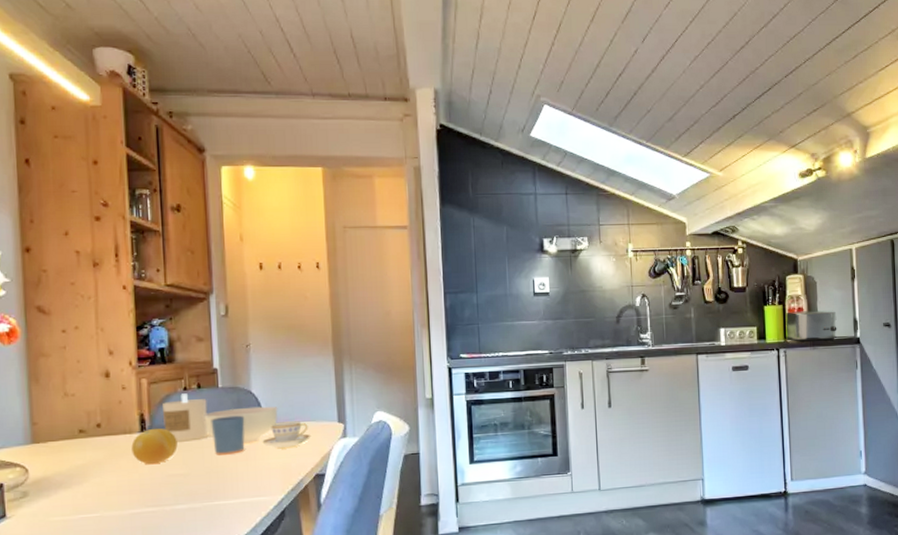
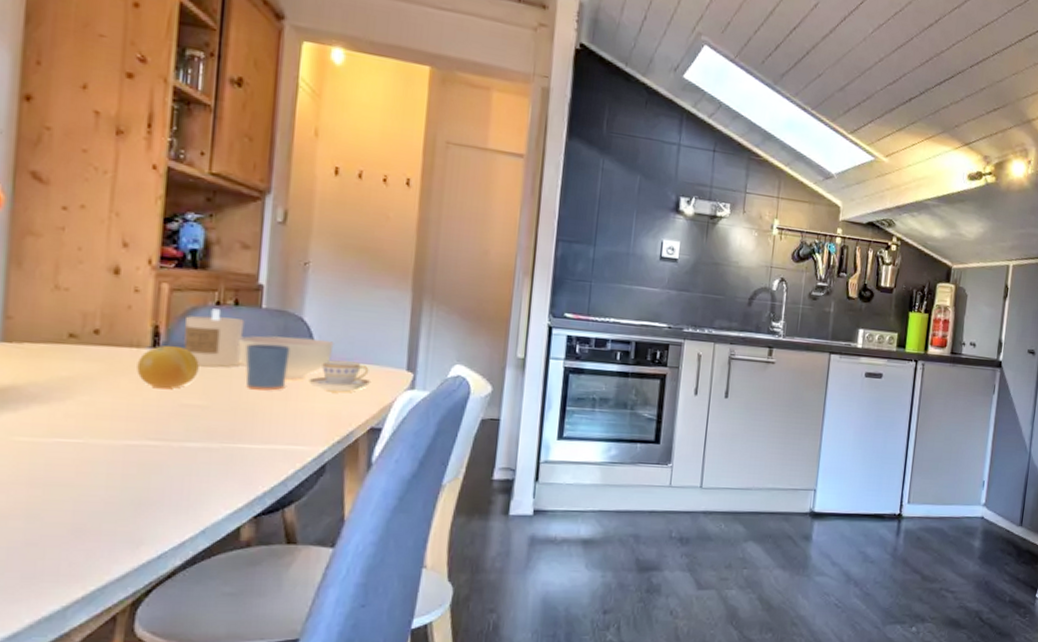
toaster: present [785,310,837,343] -> none [927,322,982,361]

